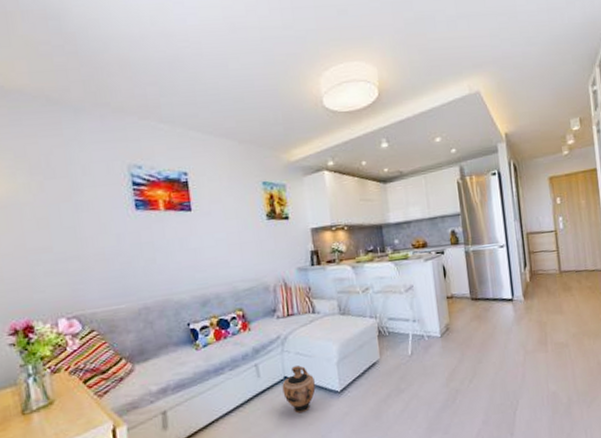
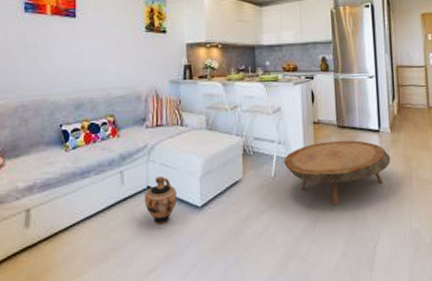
coffee table: none [419,311,526,377] -> present [284,140,391,206]

